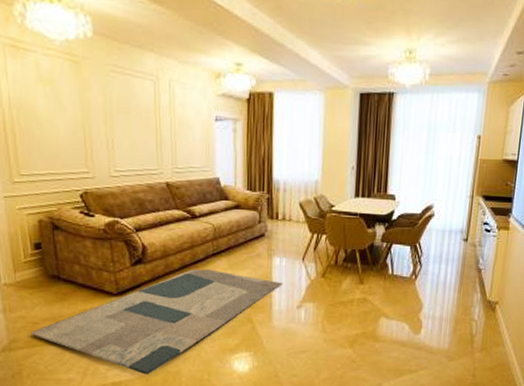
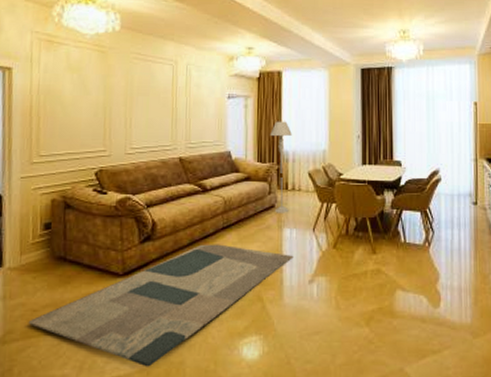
floor lamp: none [261,148,283,242] -> present [270,121,292,213]

